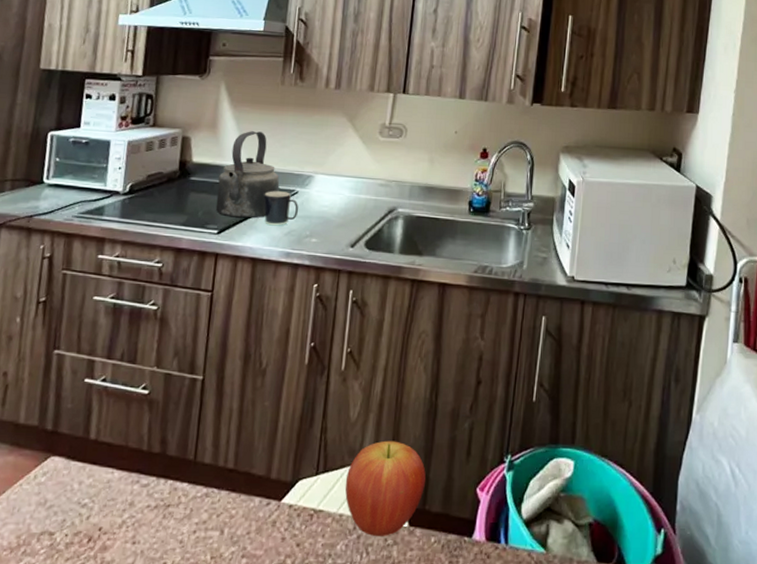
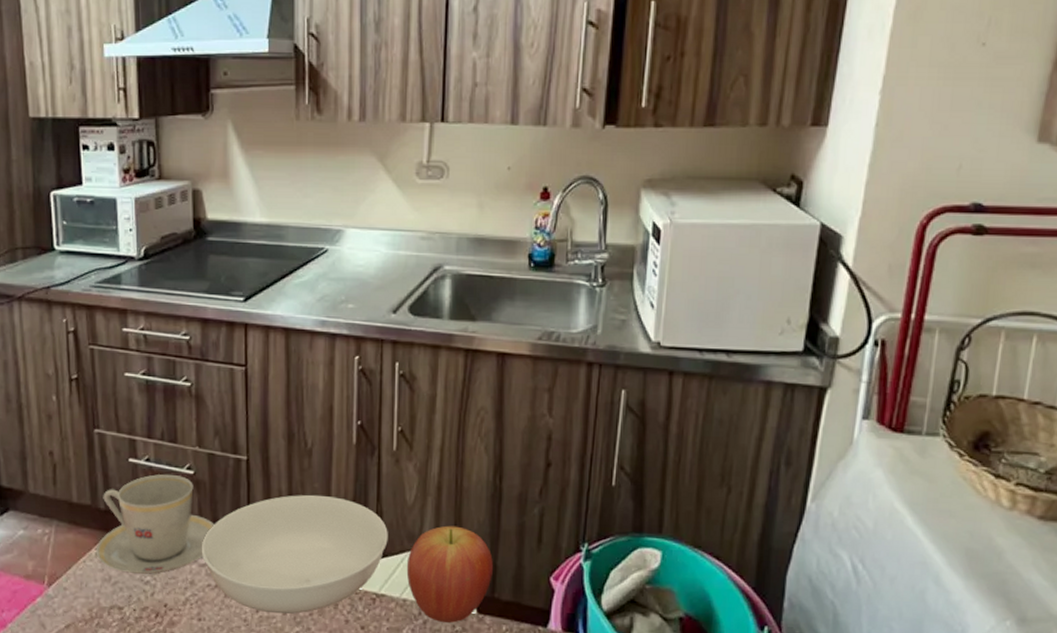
teacup: none [34,393,163,497] -> present [95,474,215,575]
bowl: none [144,412,331,534] -> present [201,494,388,614]
kettle: present [215,131,280,218] -> none [238,179,306,283]
mug: present [263,191,298,226] -> none [290,250,329,291]

